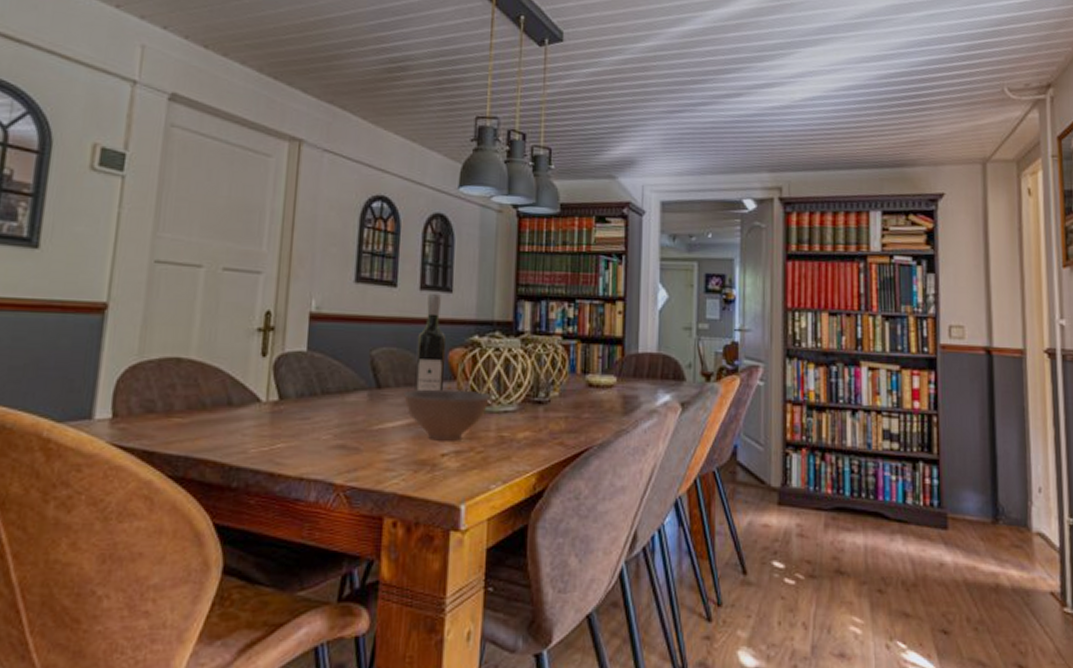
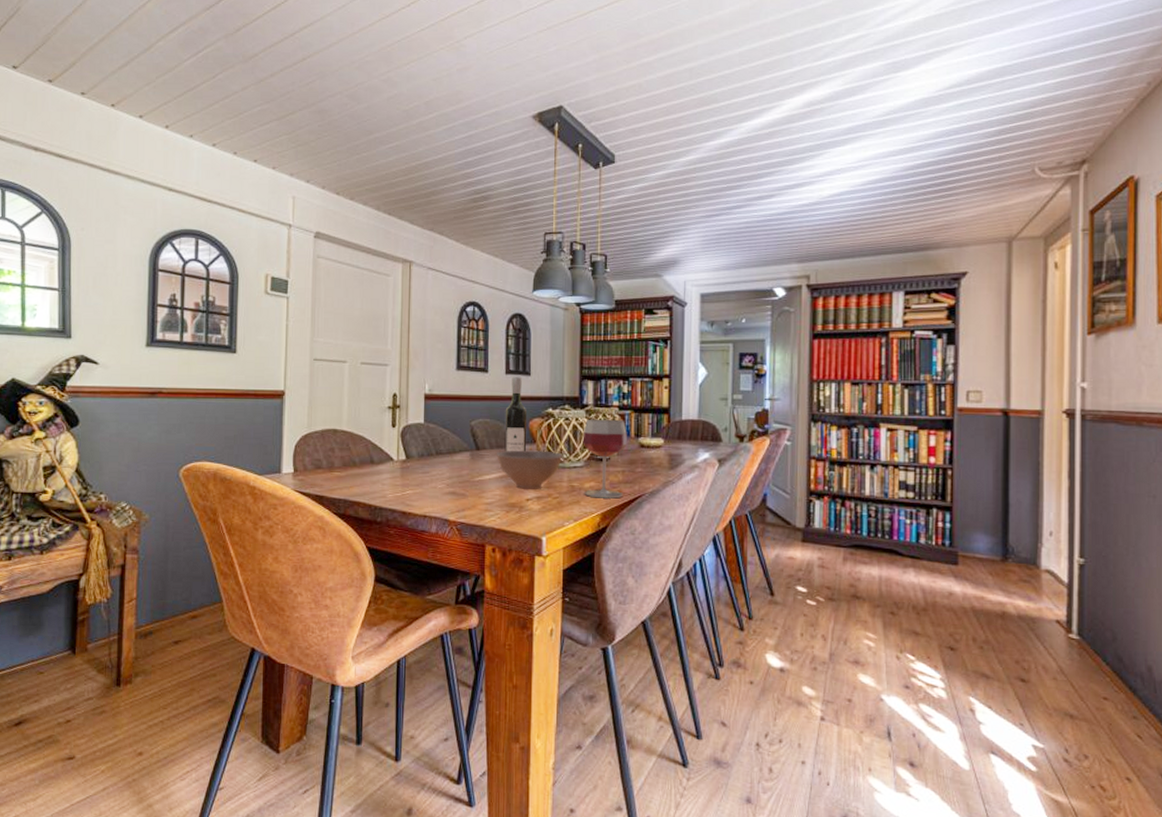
wineglass: none [515,349,573,453] -> present [582,419,628,499]

